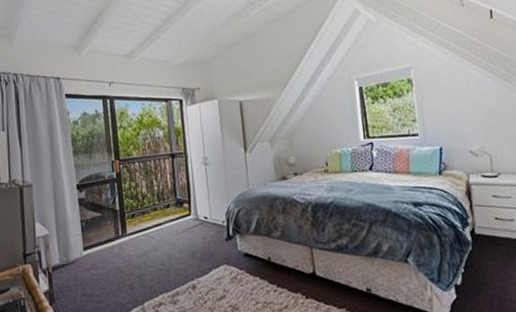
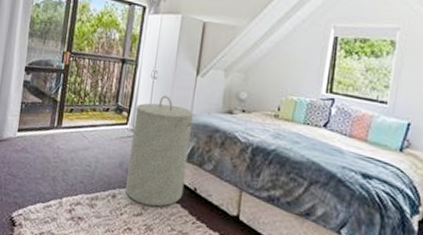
laundry hamper: none [195,178,259,287] -> present [125,95,194,207]

